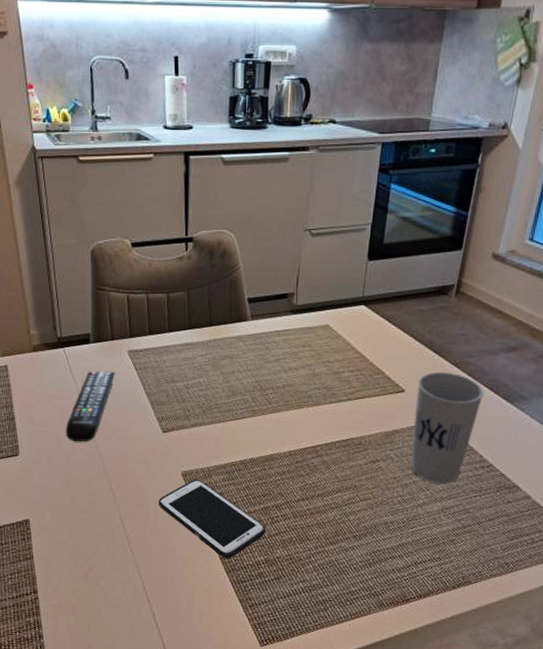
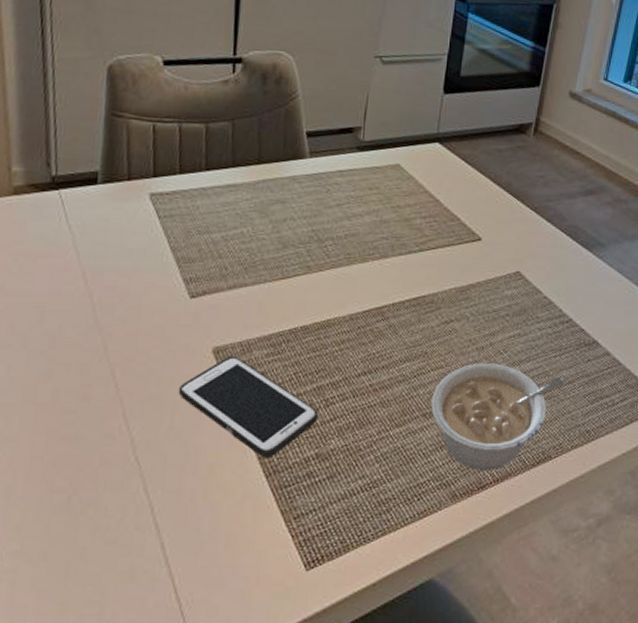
remote control: present [65,371,115,442] -> none [51,220,130,316]
legume: none [360,498,484,587] -> present [431,364,565,470]
cup: present [410,371,484,484] -> none [486,217,563,345]

